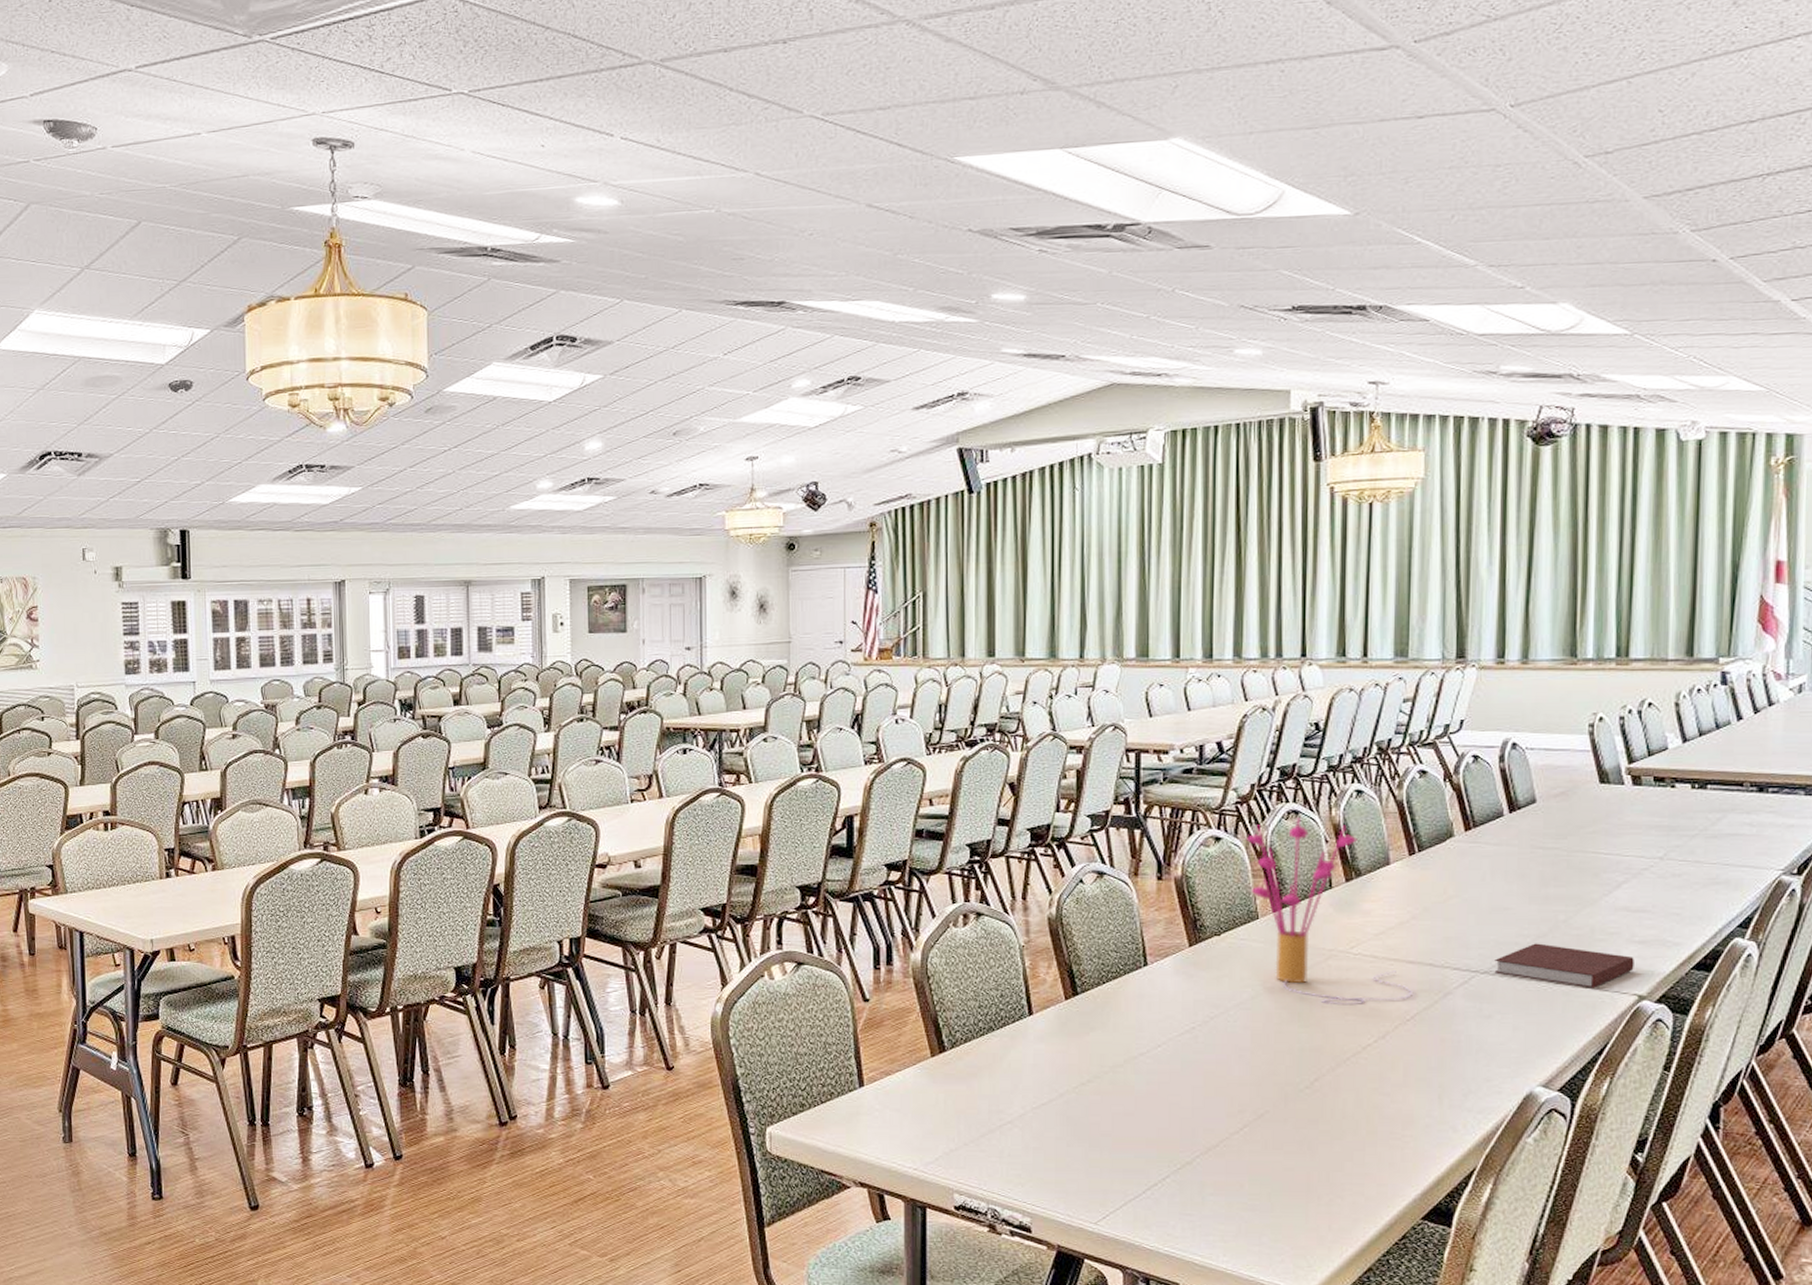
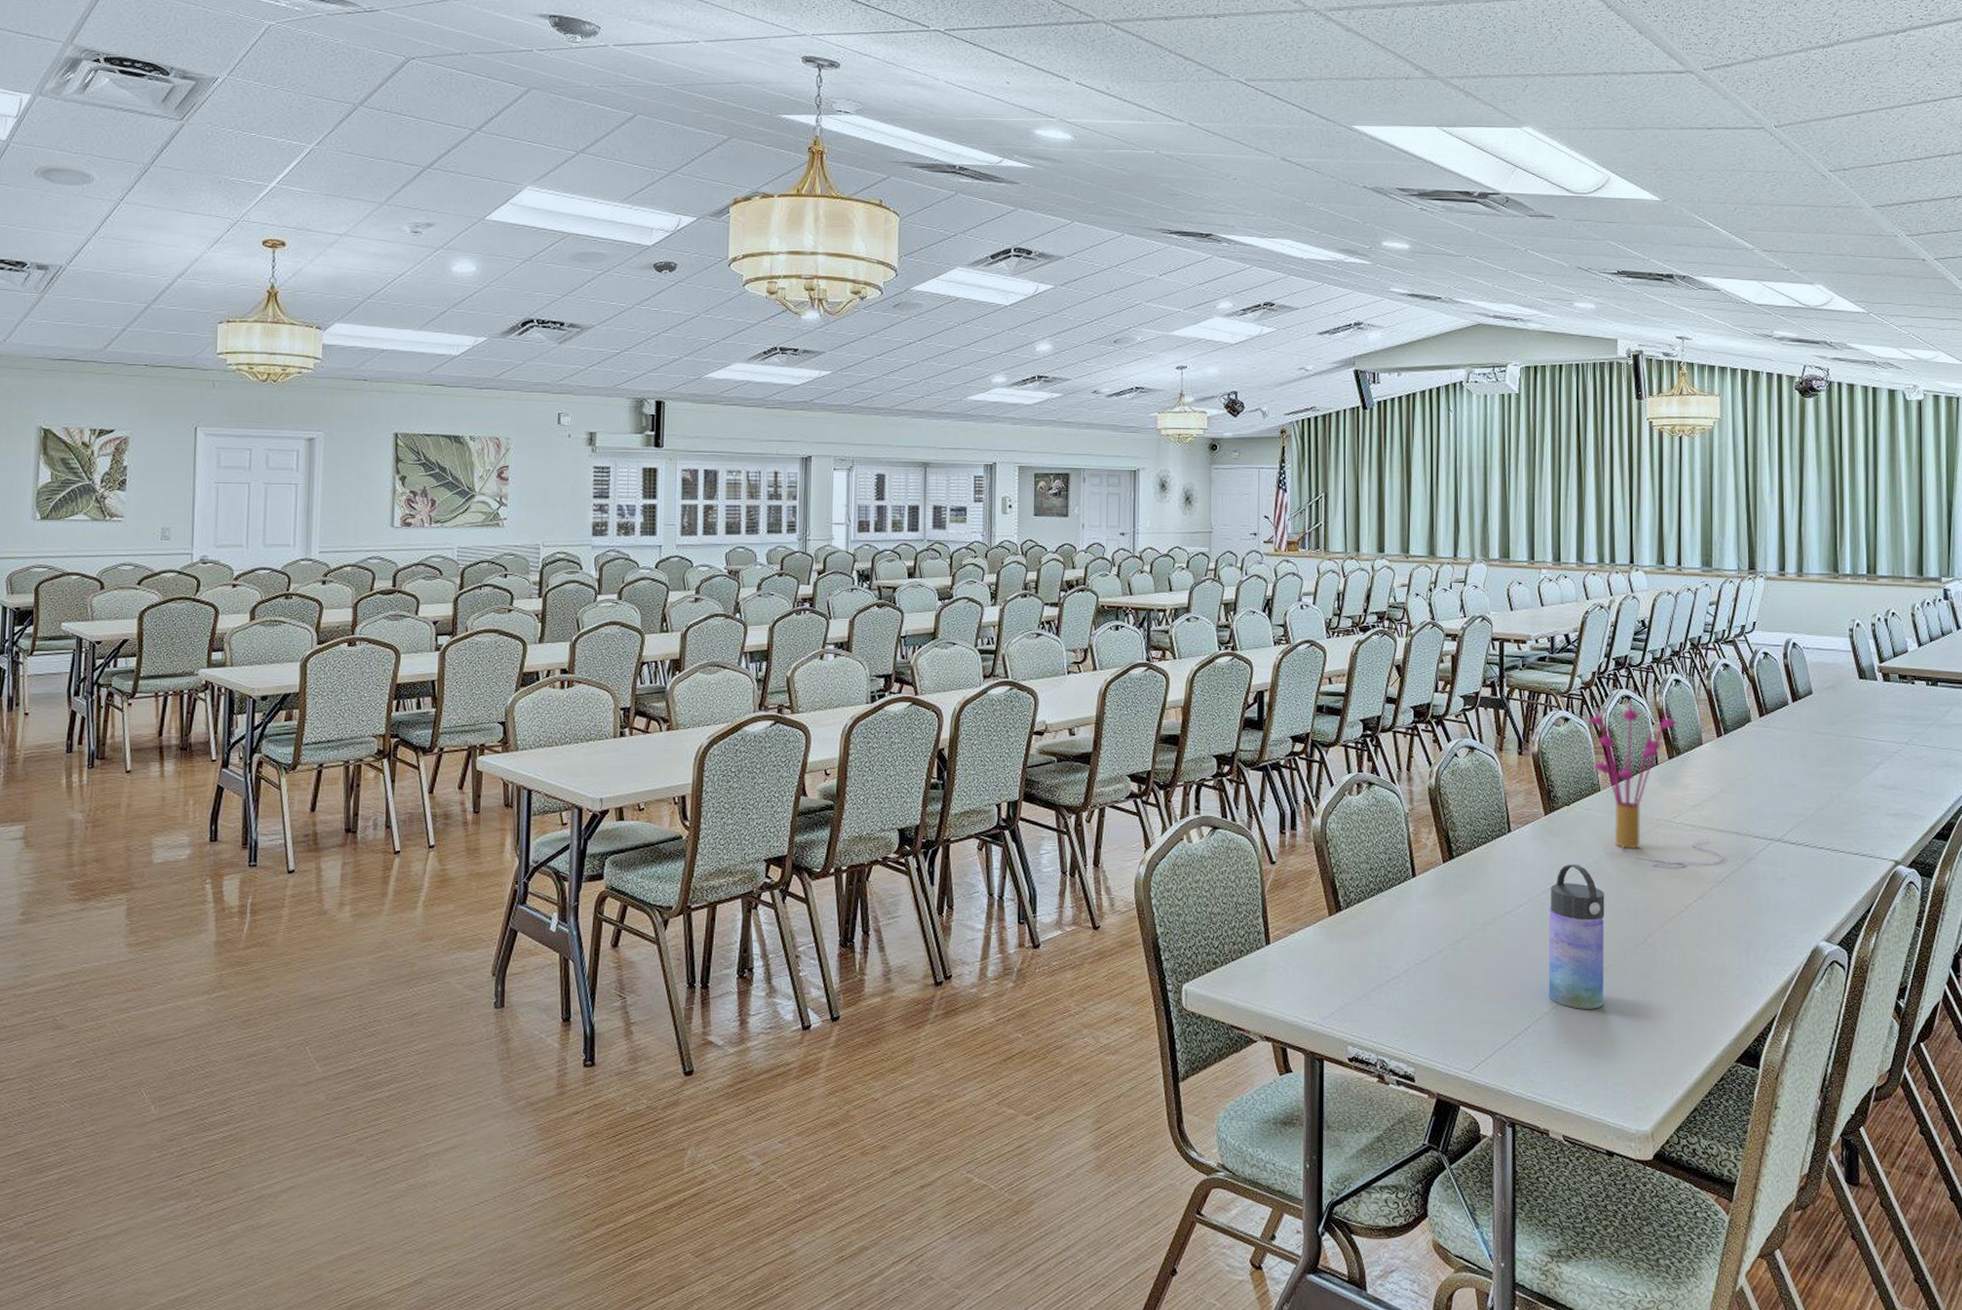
water bottle: none [1191,1000,1262,1159] -> present [1548,864,1605,1009]
notebook: present [1494,943,1634,988] -> none [1785,815,1891,855]

